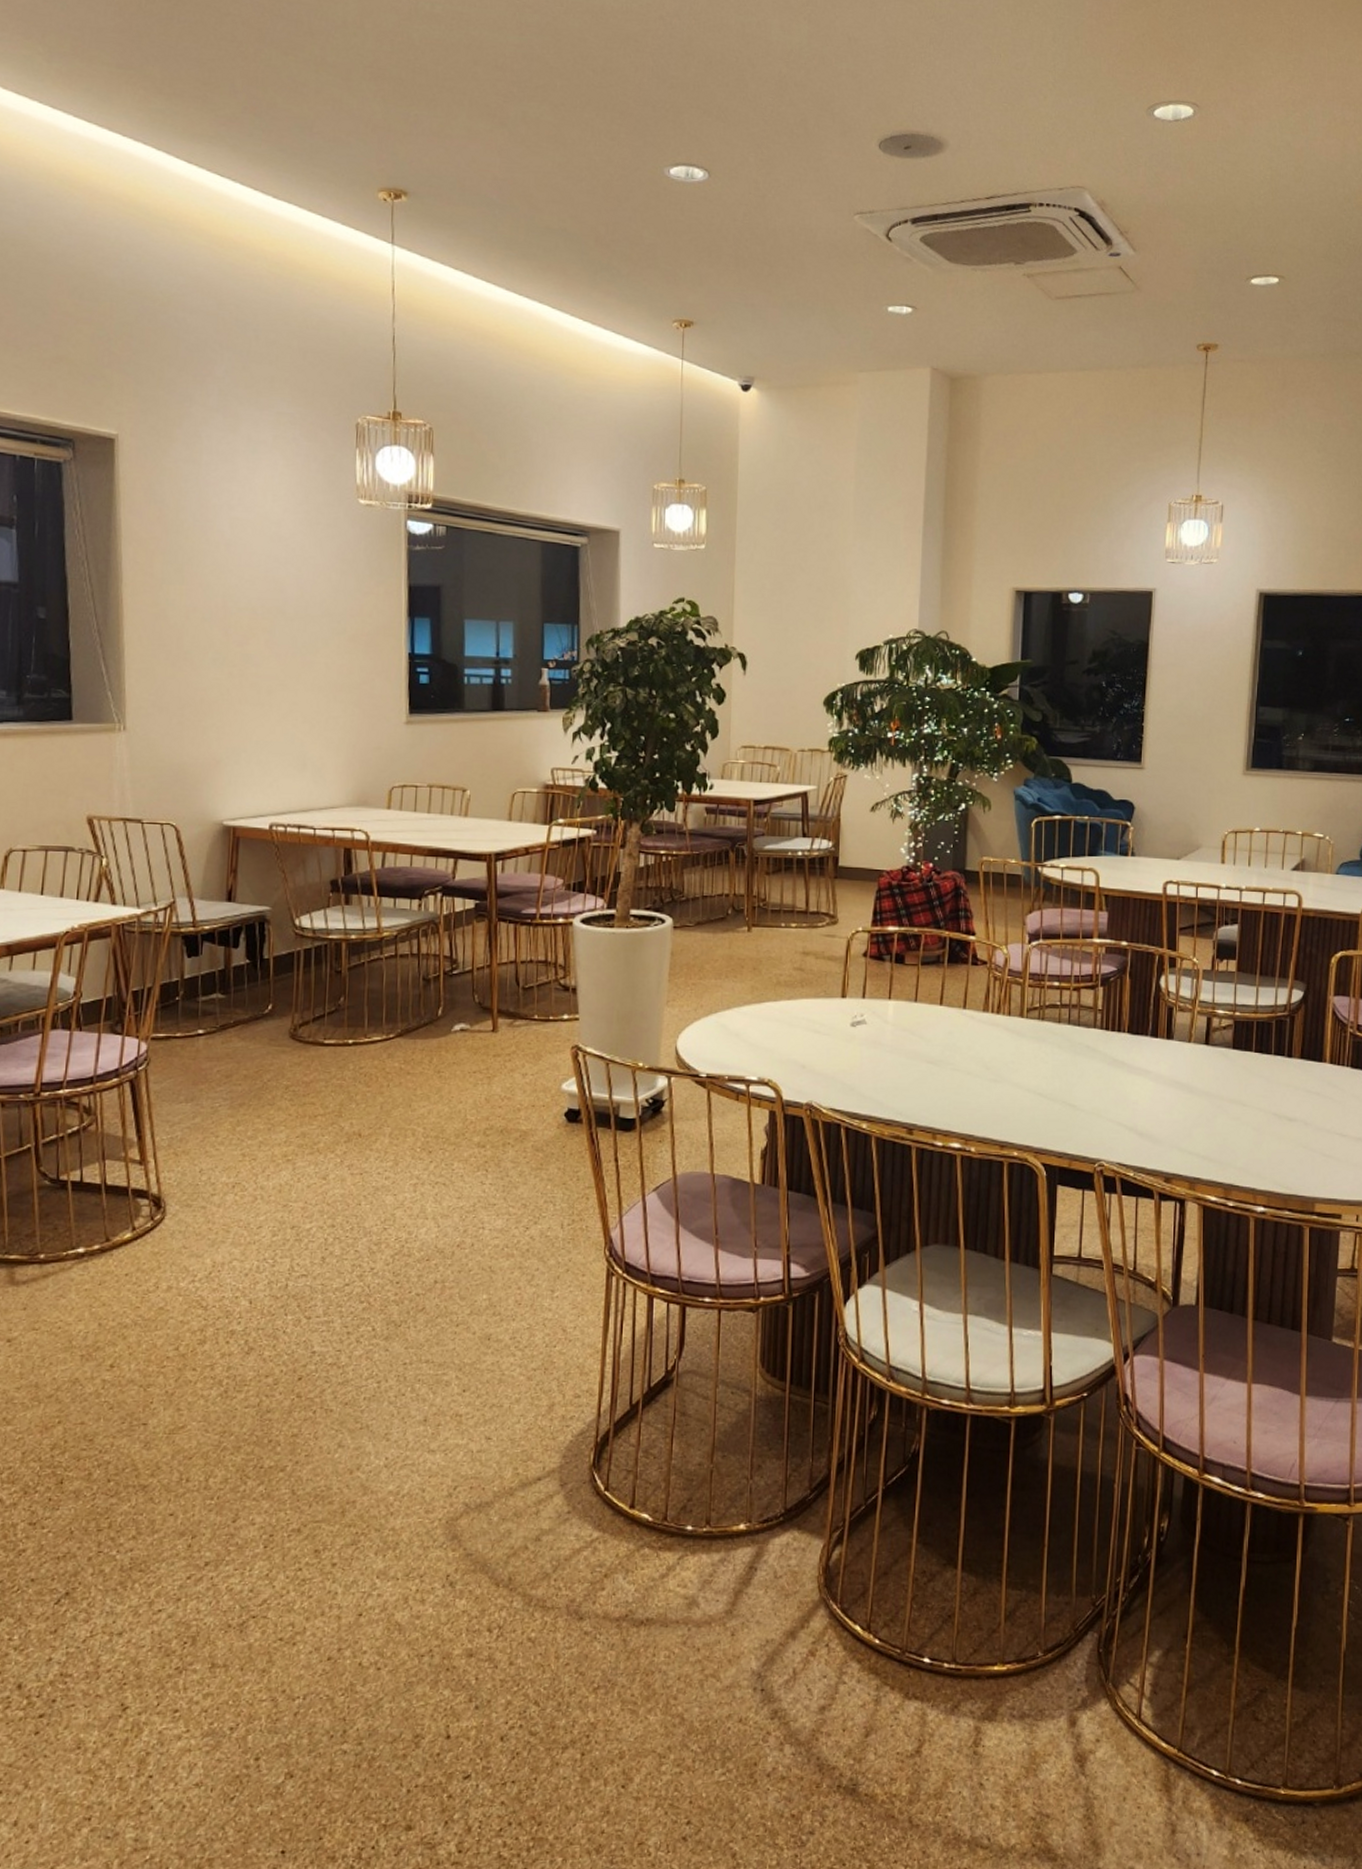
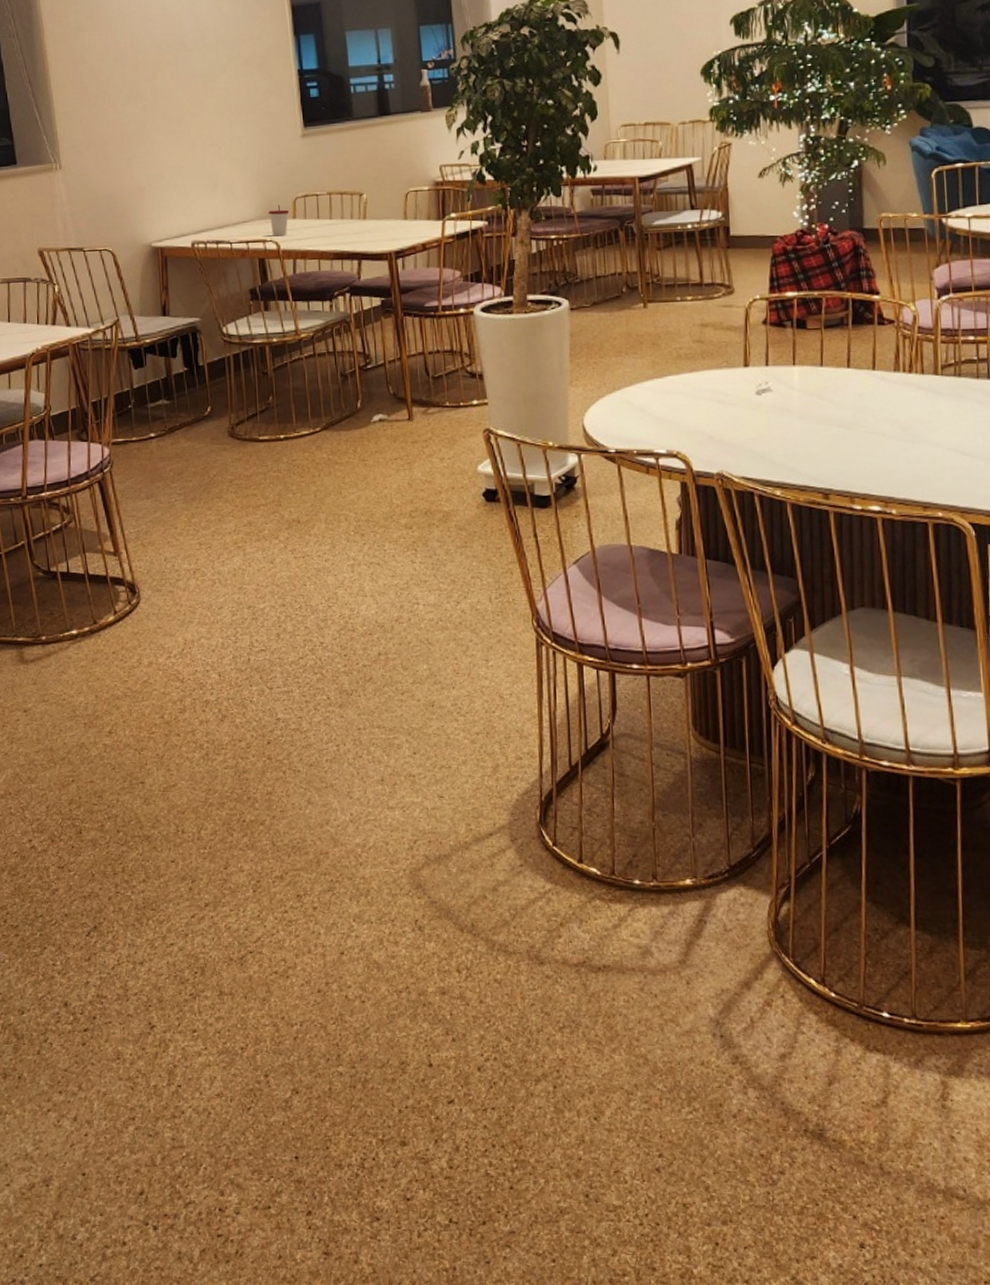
cup: none [361,792,383,826] -> present [269,204,289,236]

